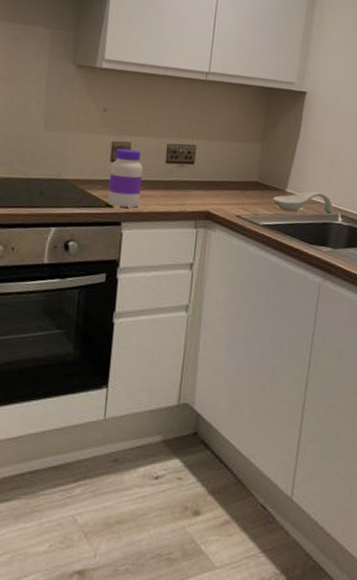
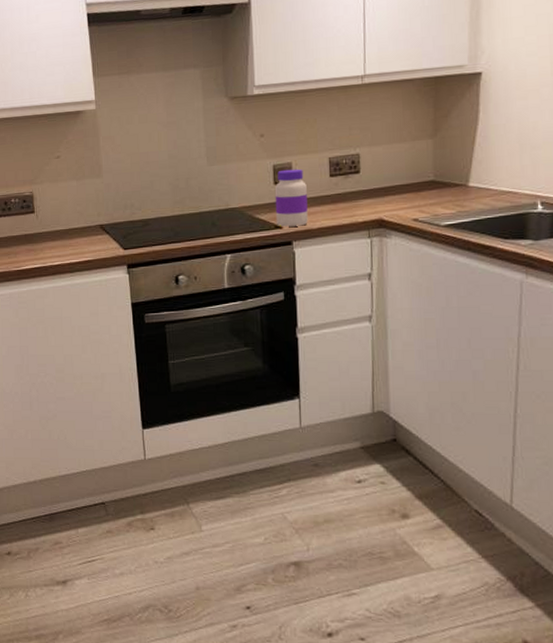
spoon rest: present [272,191,333,213] -> none [453,180,529,207]

